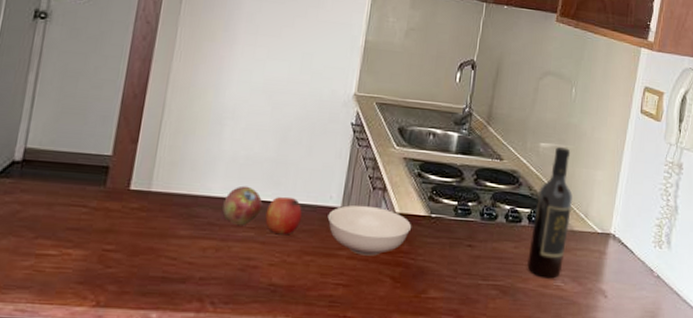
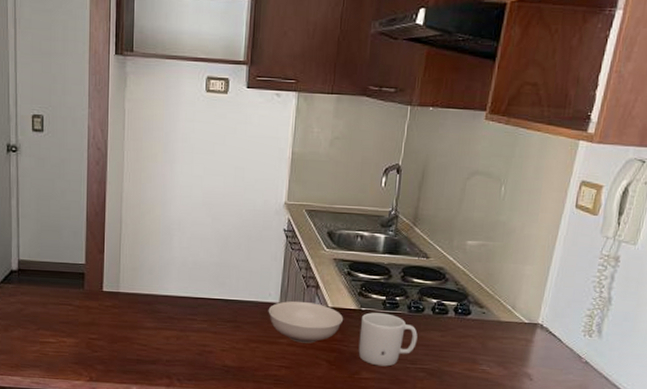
fruit: present [222,185,263,225] -> none [179,286,212,318]
fruit: present [265,196,302,235] -> none [215,294,246,327]
mug: none [426,219,490,283] -> present [358,312,418,367]
wine bottle: present [527,146,574,279] -> none [453,243,501,364]

